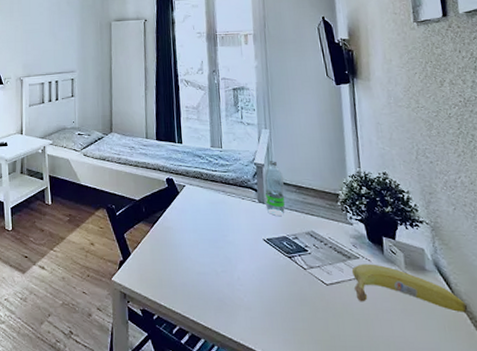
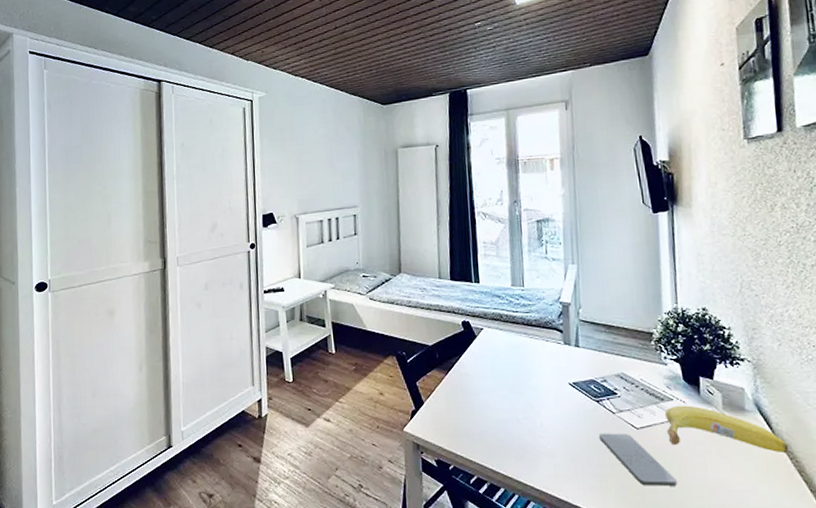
bottle: present [264,161,285,216] -> none [570,299,594,358]
smartphone: none [292,288,365,342] -> present [599,433,677,486]

